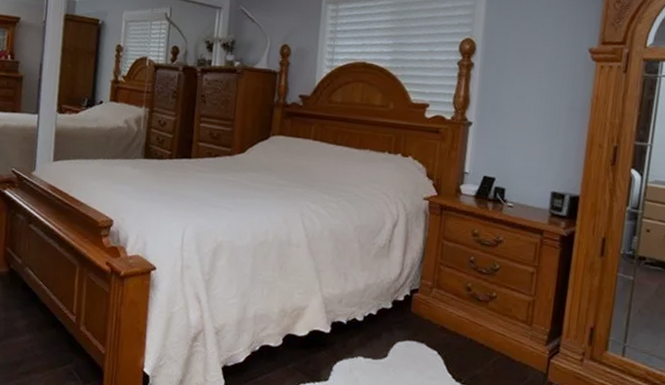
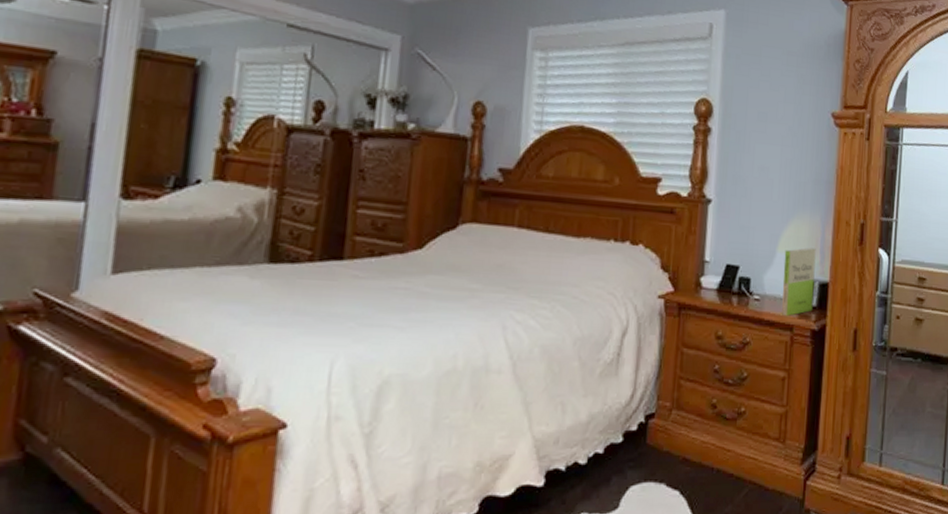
book: none [533,165,568,222] -> present [782,247,816,316]

